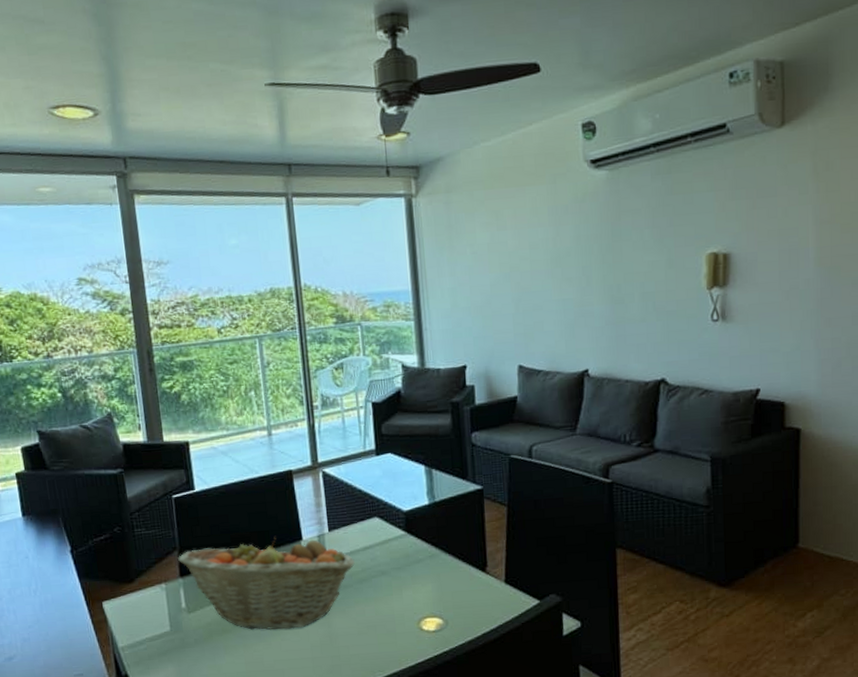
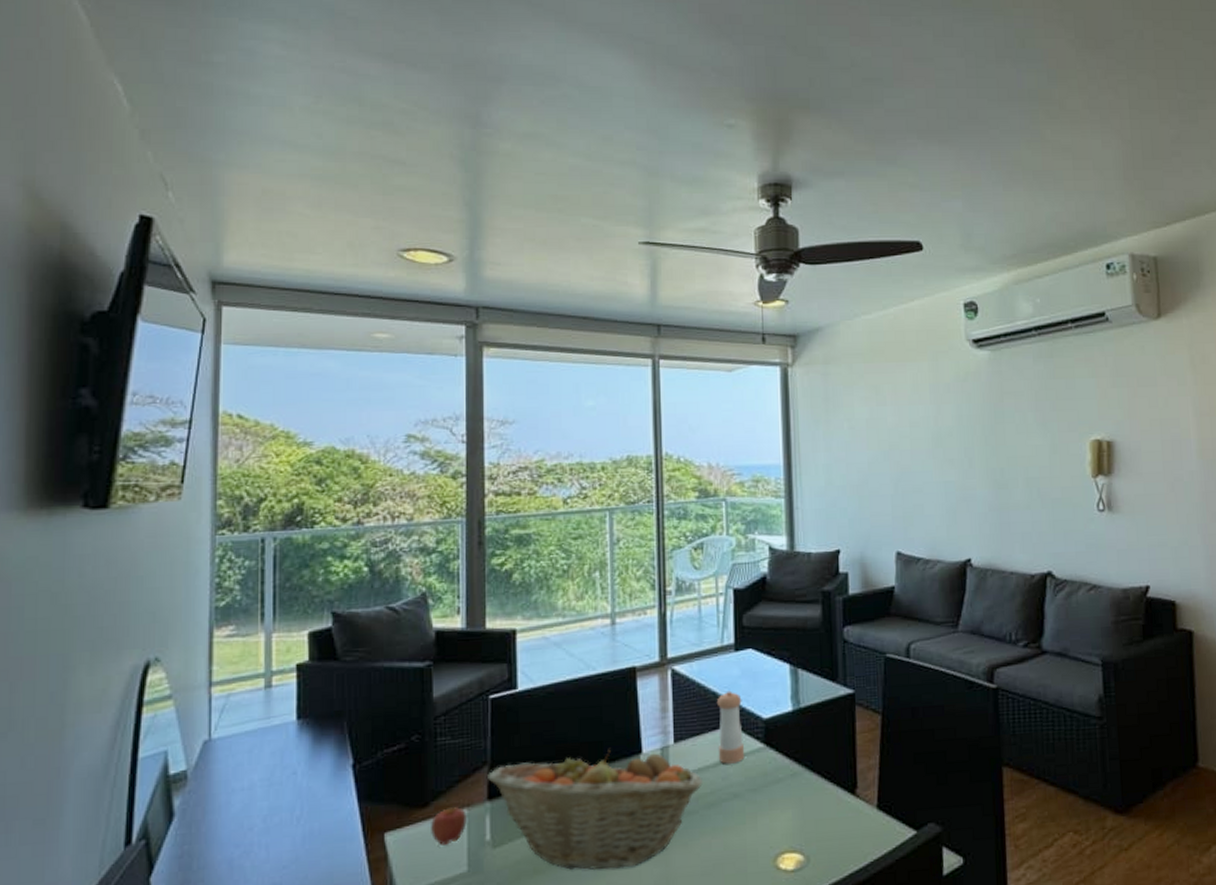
apple: none [137,582,166,611] -> present [431,806,468,845]
pepper shaker: none [362,488,390,548] -> present [716,690,745,764]

